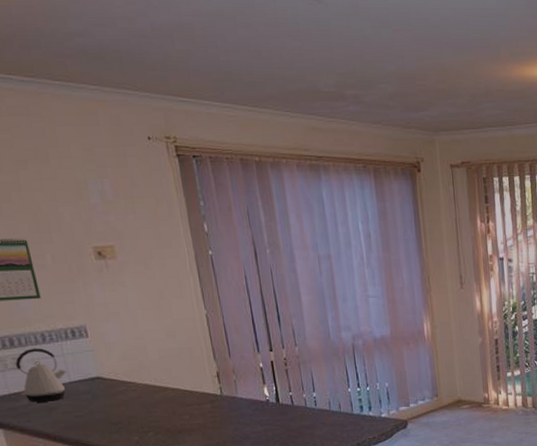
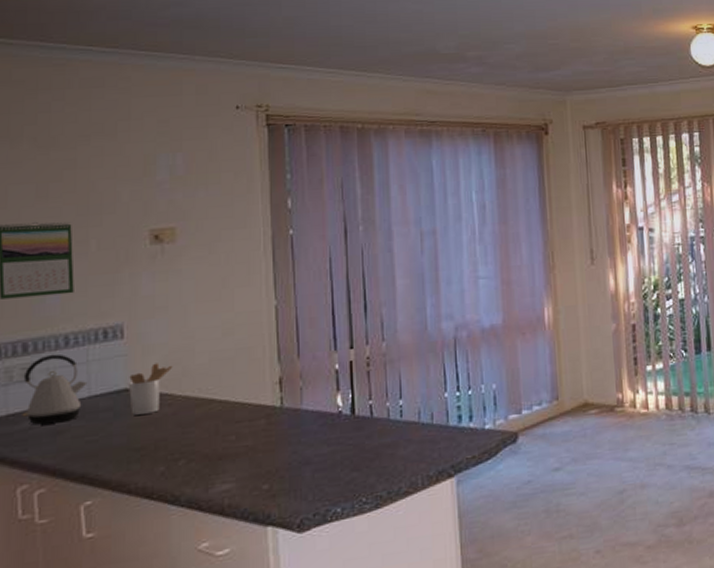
utensil holder: none [98,357,132,397] -> present [129,363,173,415]

